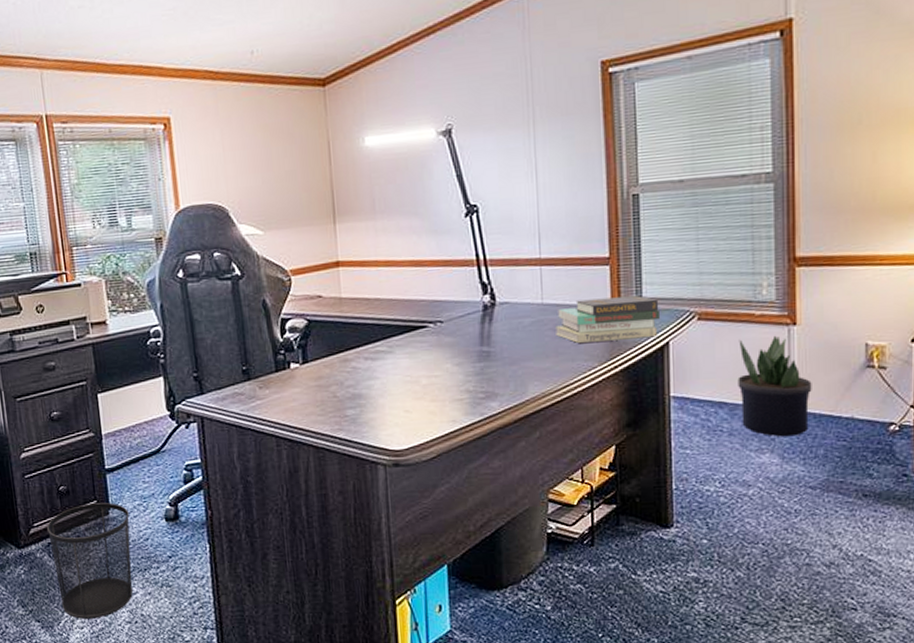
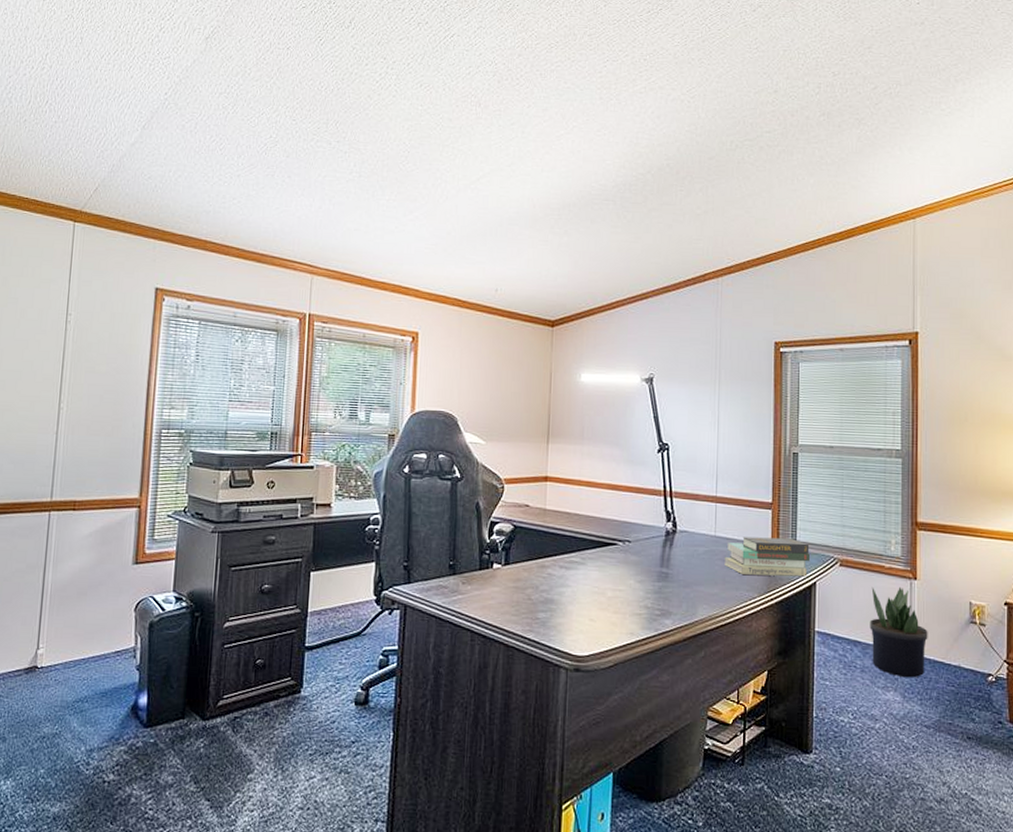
waste bin: present [46,502,133,619] -> none [235,680,321,802]

